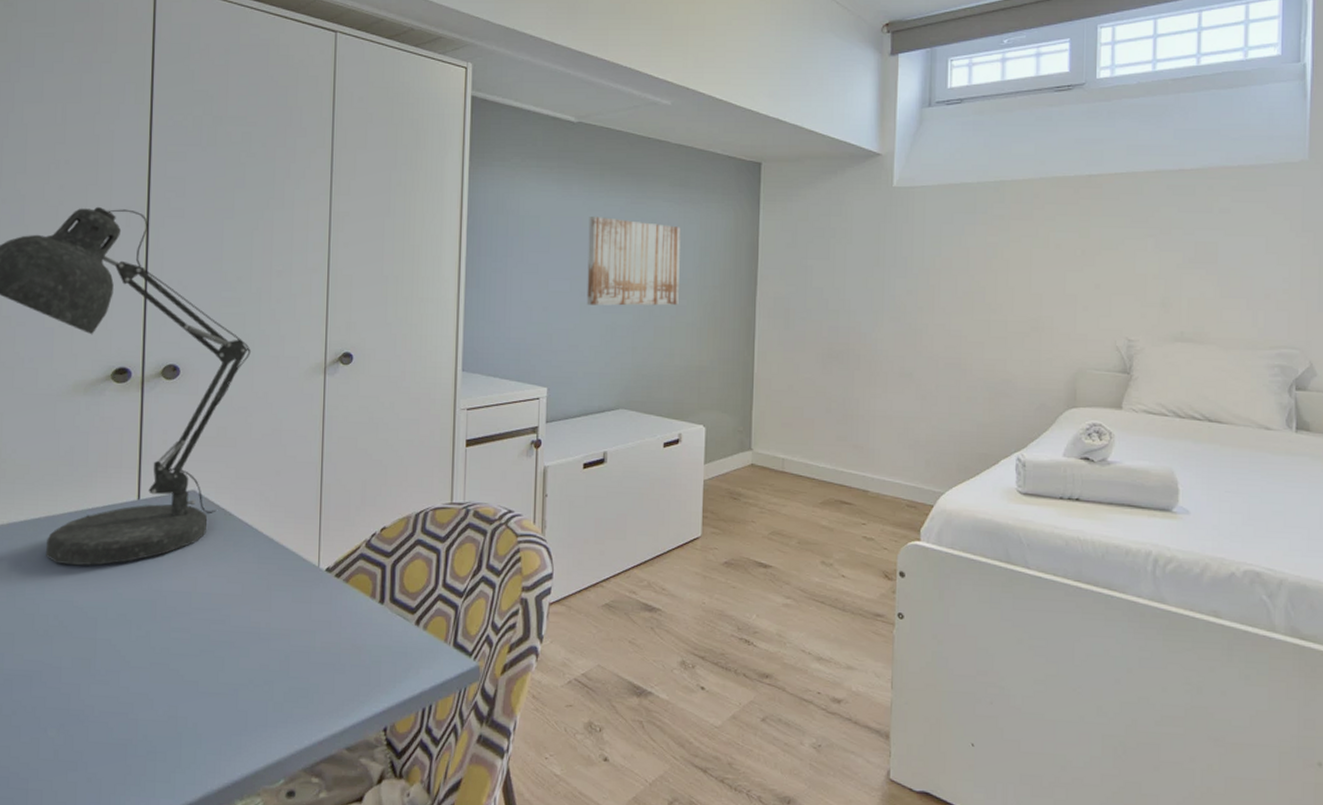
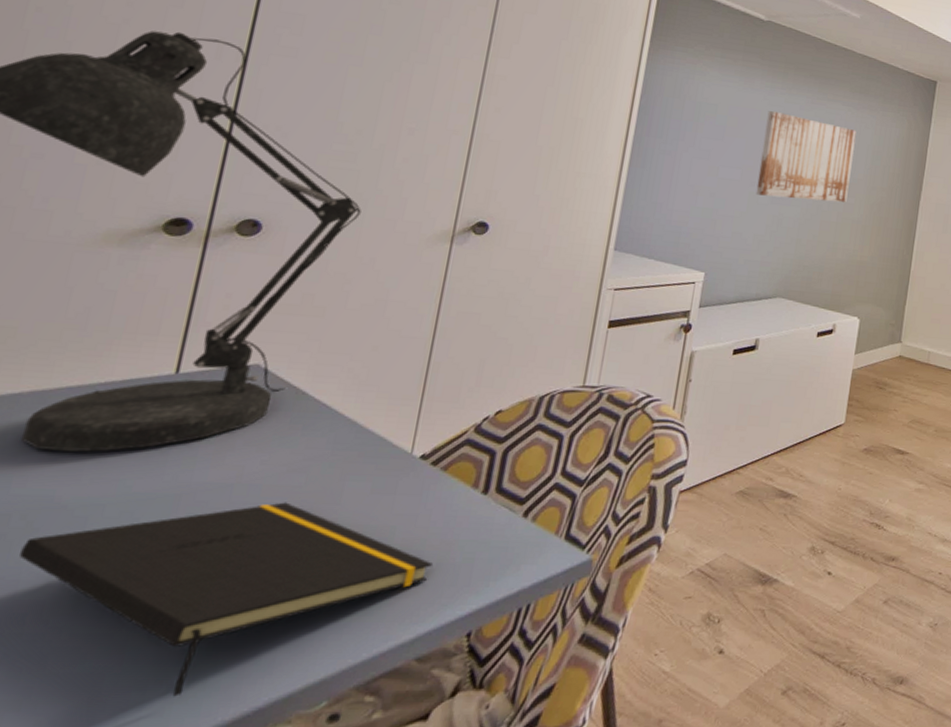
notepad: none [59,608,348,767] -> present [19,502,433,697]

